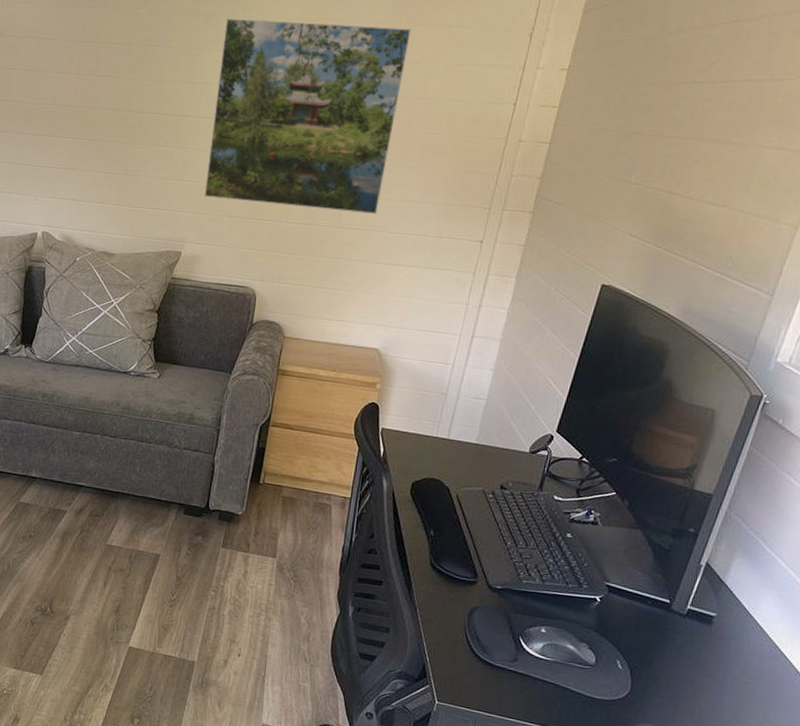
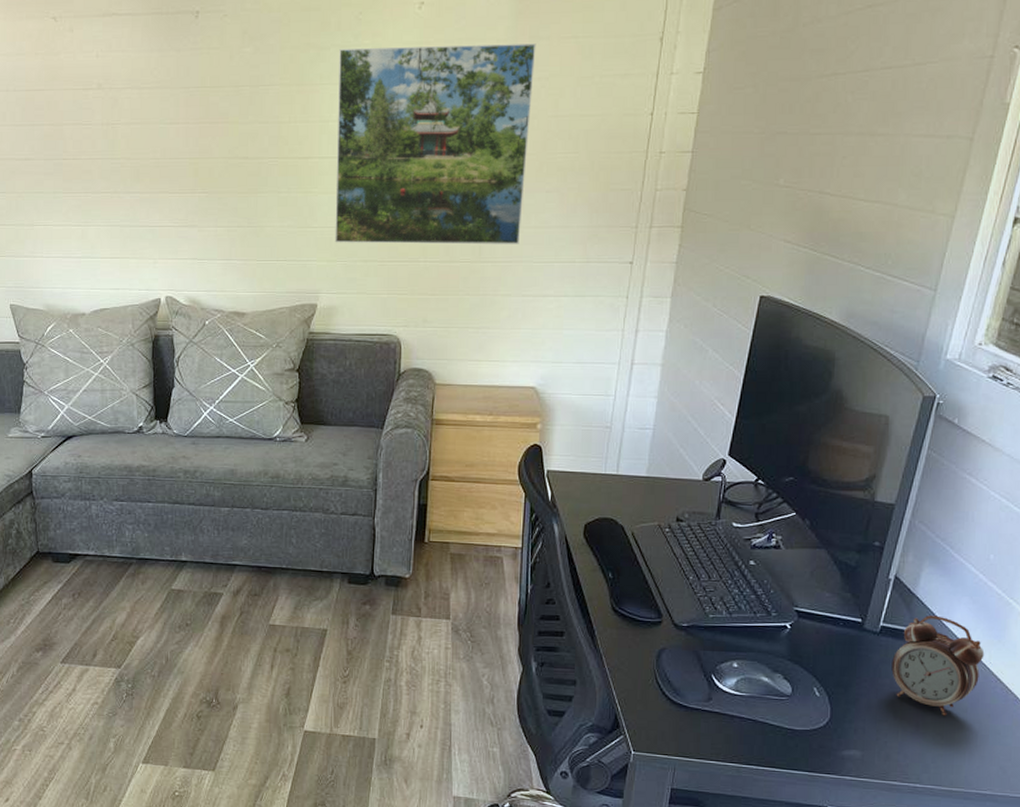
alarm clock: none [694,603,787,702] -> present [891,615,985,716]

